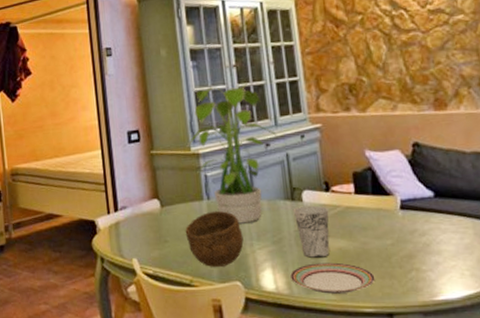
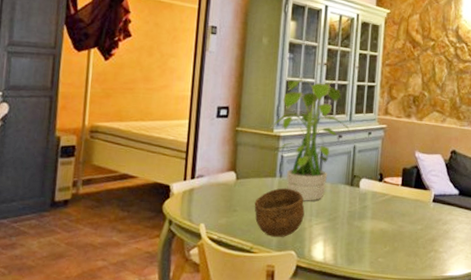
plate: present [290,262,375,294] -> none [338,240,404,267]
cup: present [294,205,330,258] -> none [350,191,379,236]

